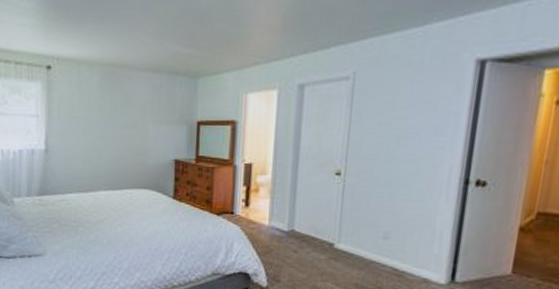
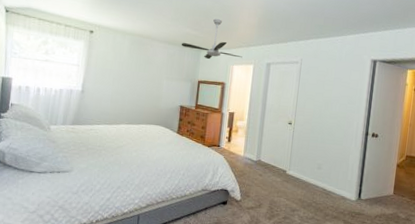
ceiling fan: none [169,23,260,89] -> present [181,18,242,60]

